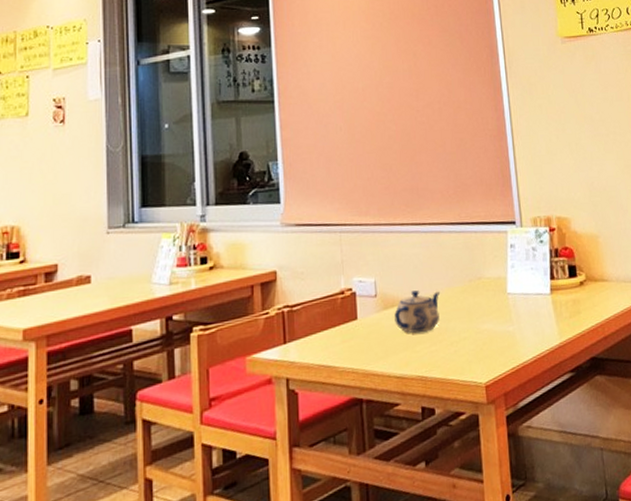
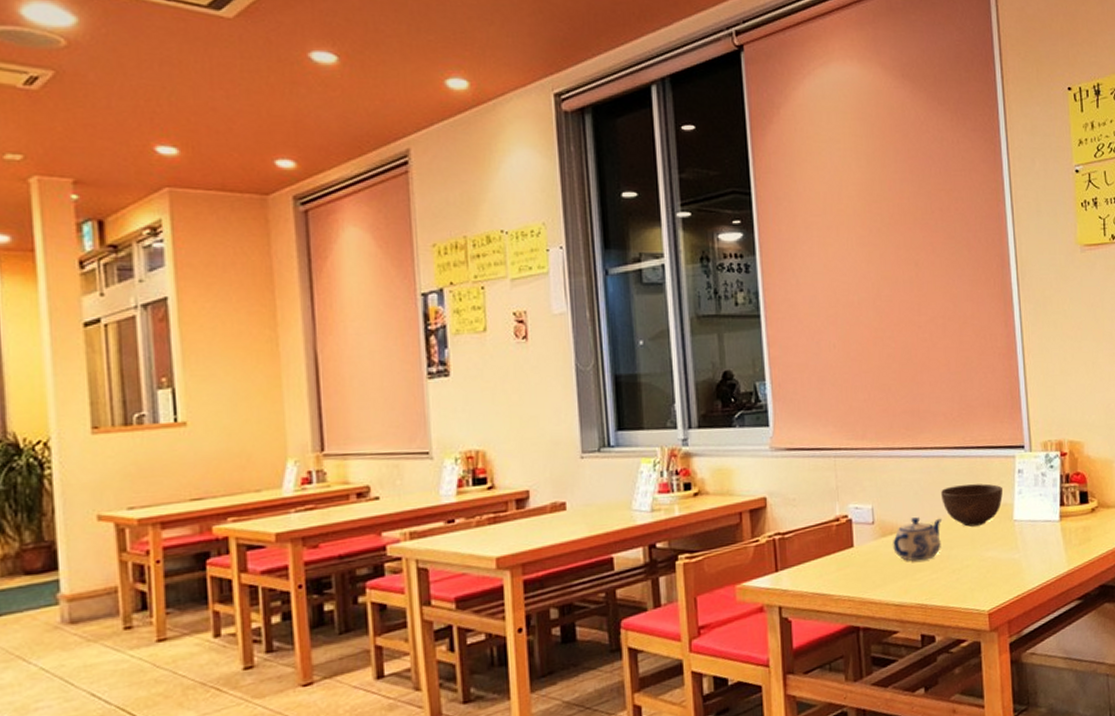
bowl: none [439,258,497,300] -> present [941,483,1003,527]

